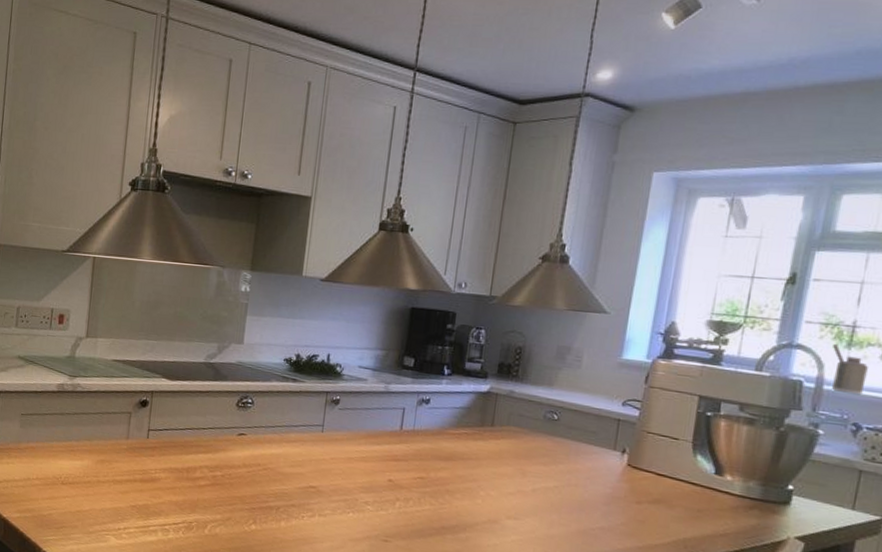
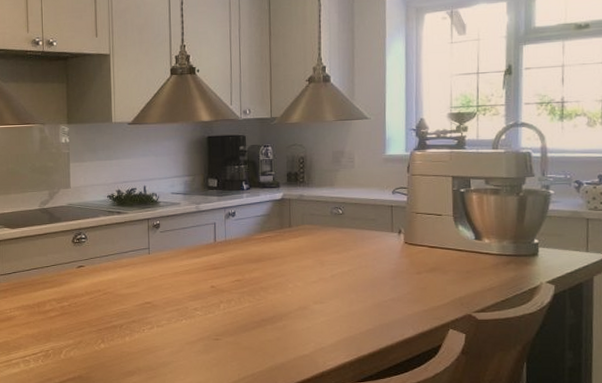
soap dispenser: present [832,344,868,395] -> none [549,119,579,158]

